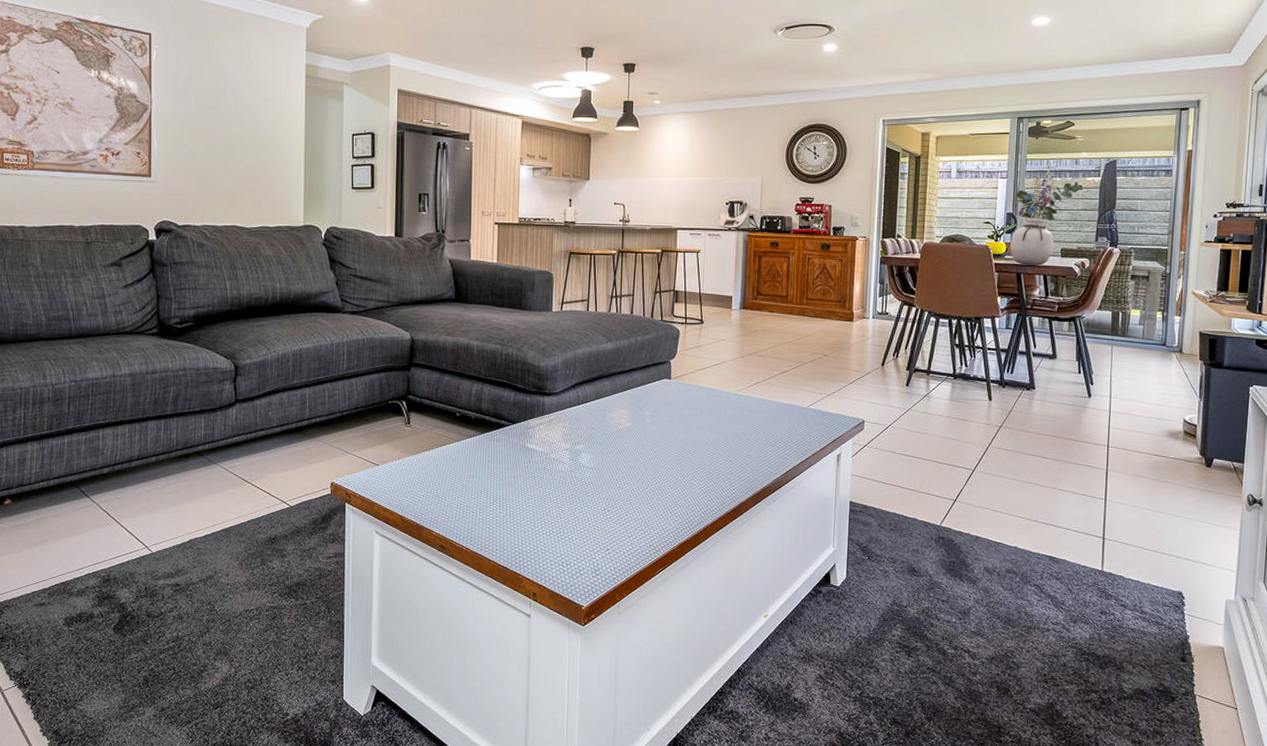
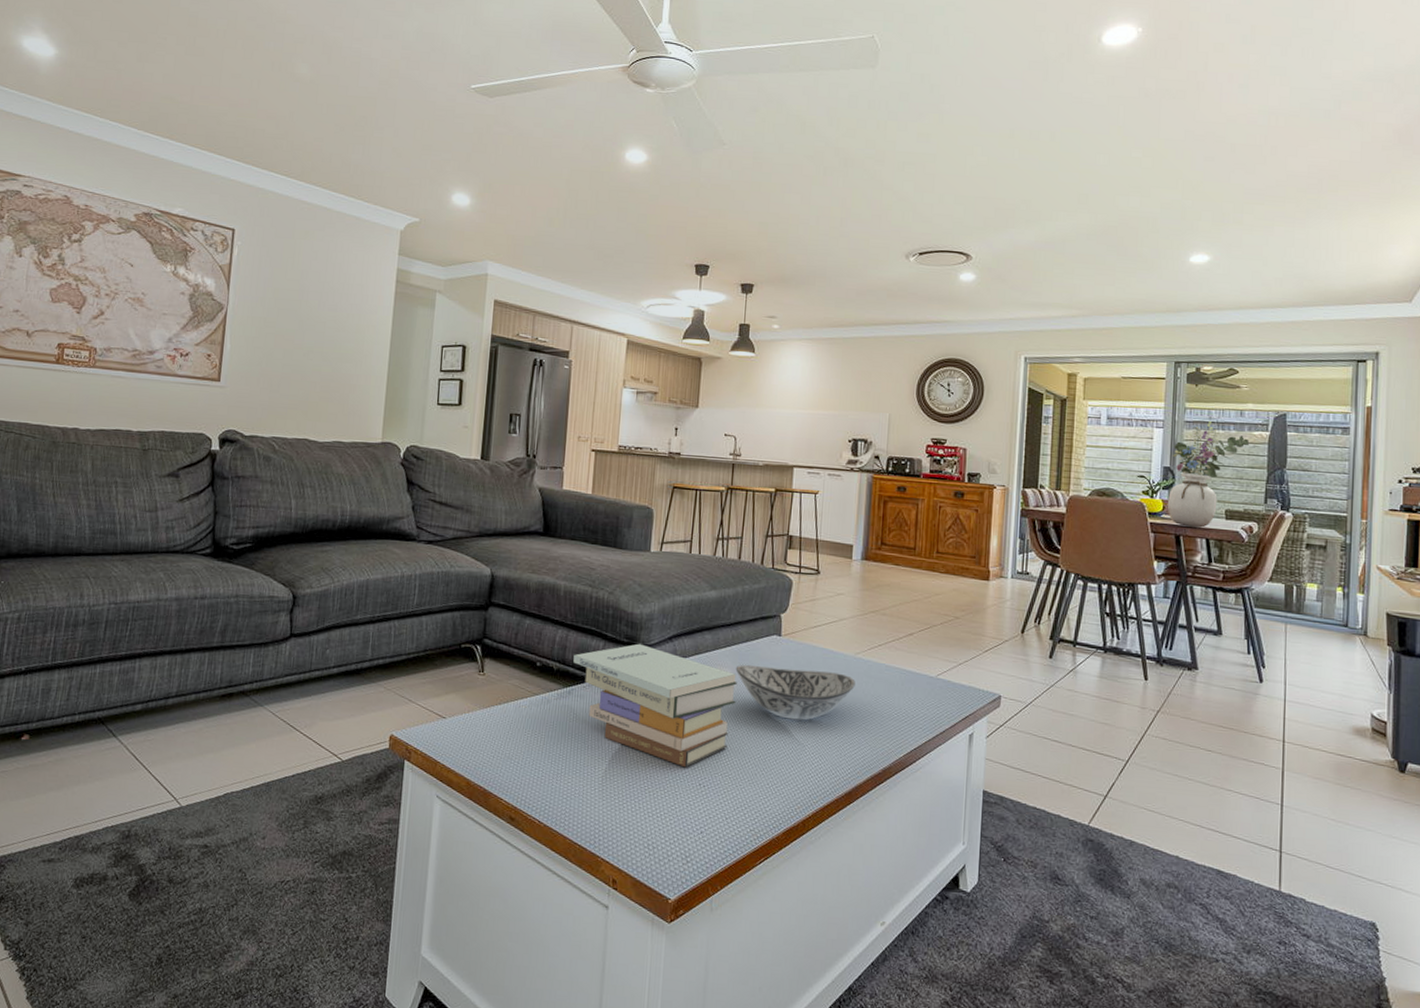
books: none [489,392,634,496] -> present [573,643,737,768]
decorative bowl: none [632,405,737,451] -> present [735,664,855,721]

